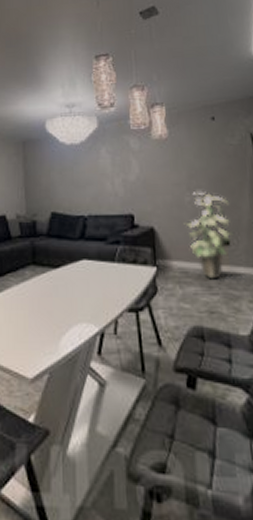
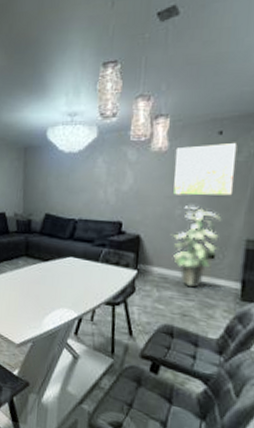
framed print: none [175,127,235,182] -> present [172,142,238,197]

